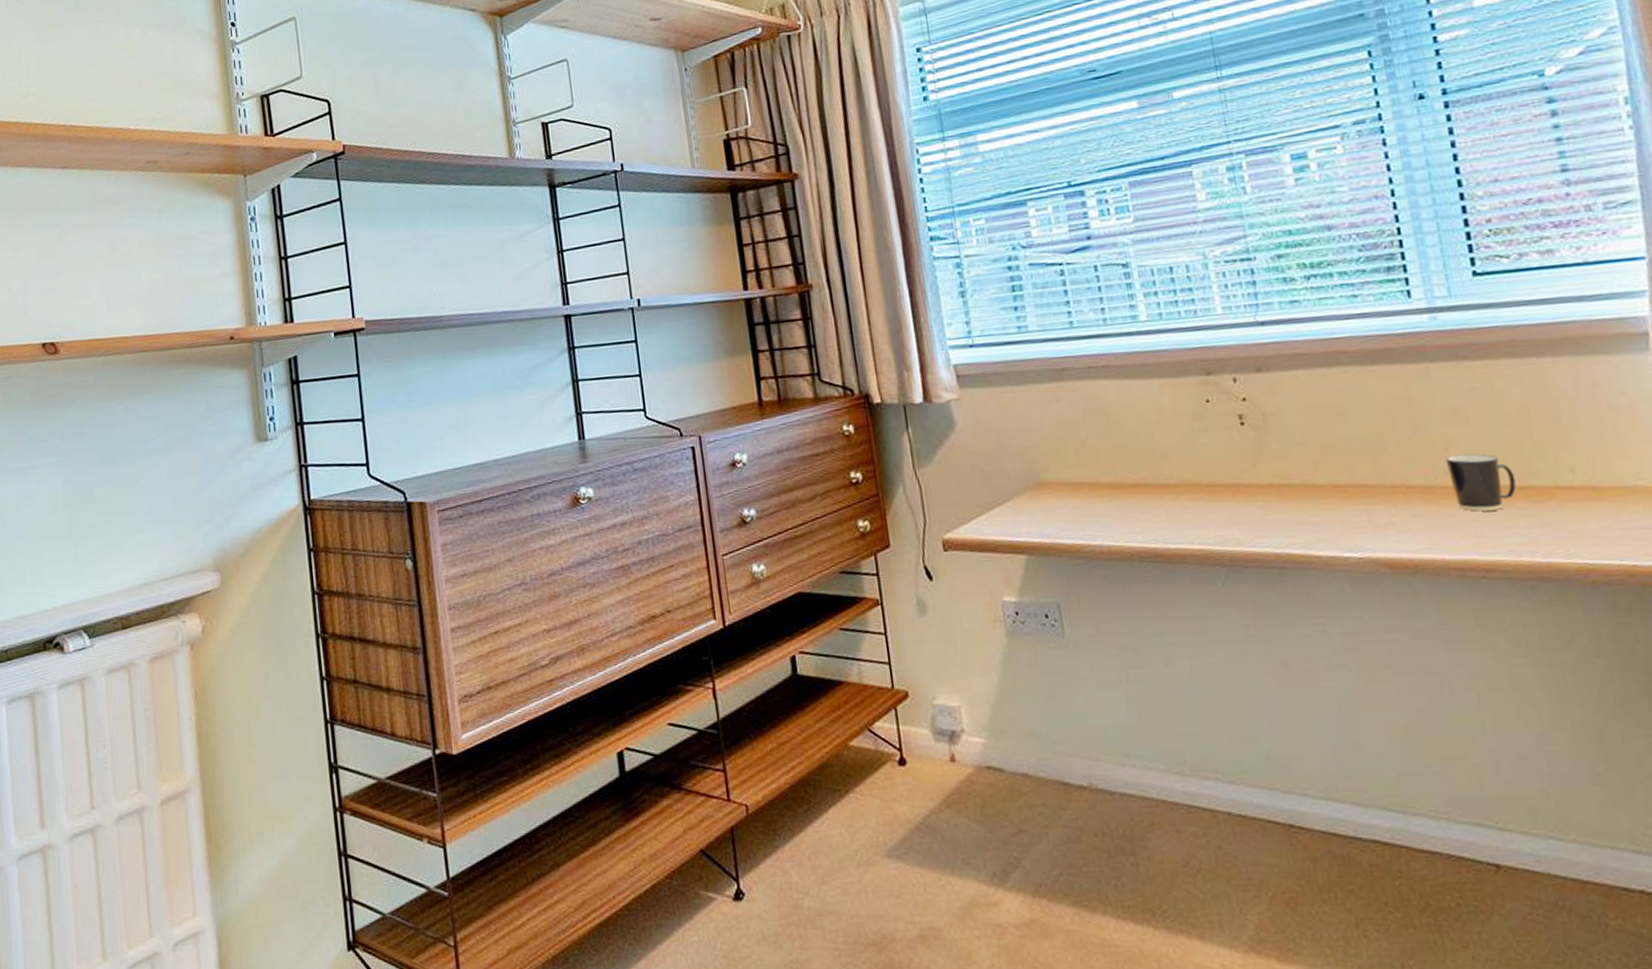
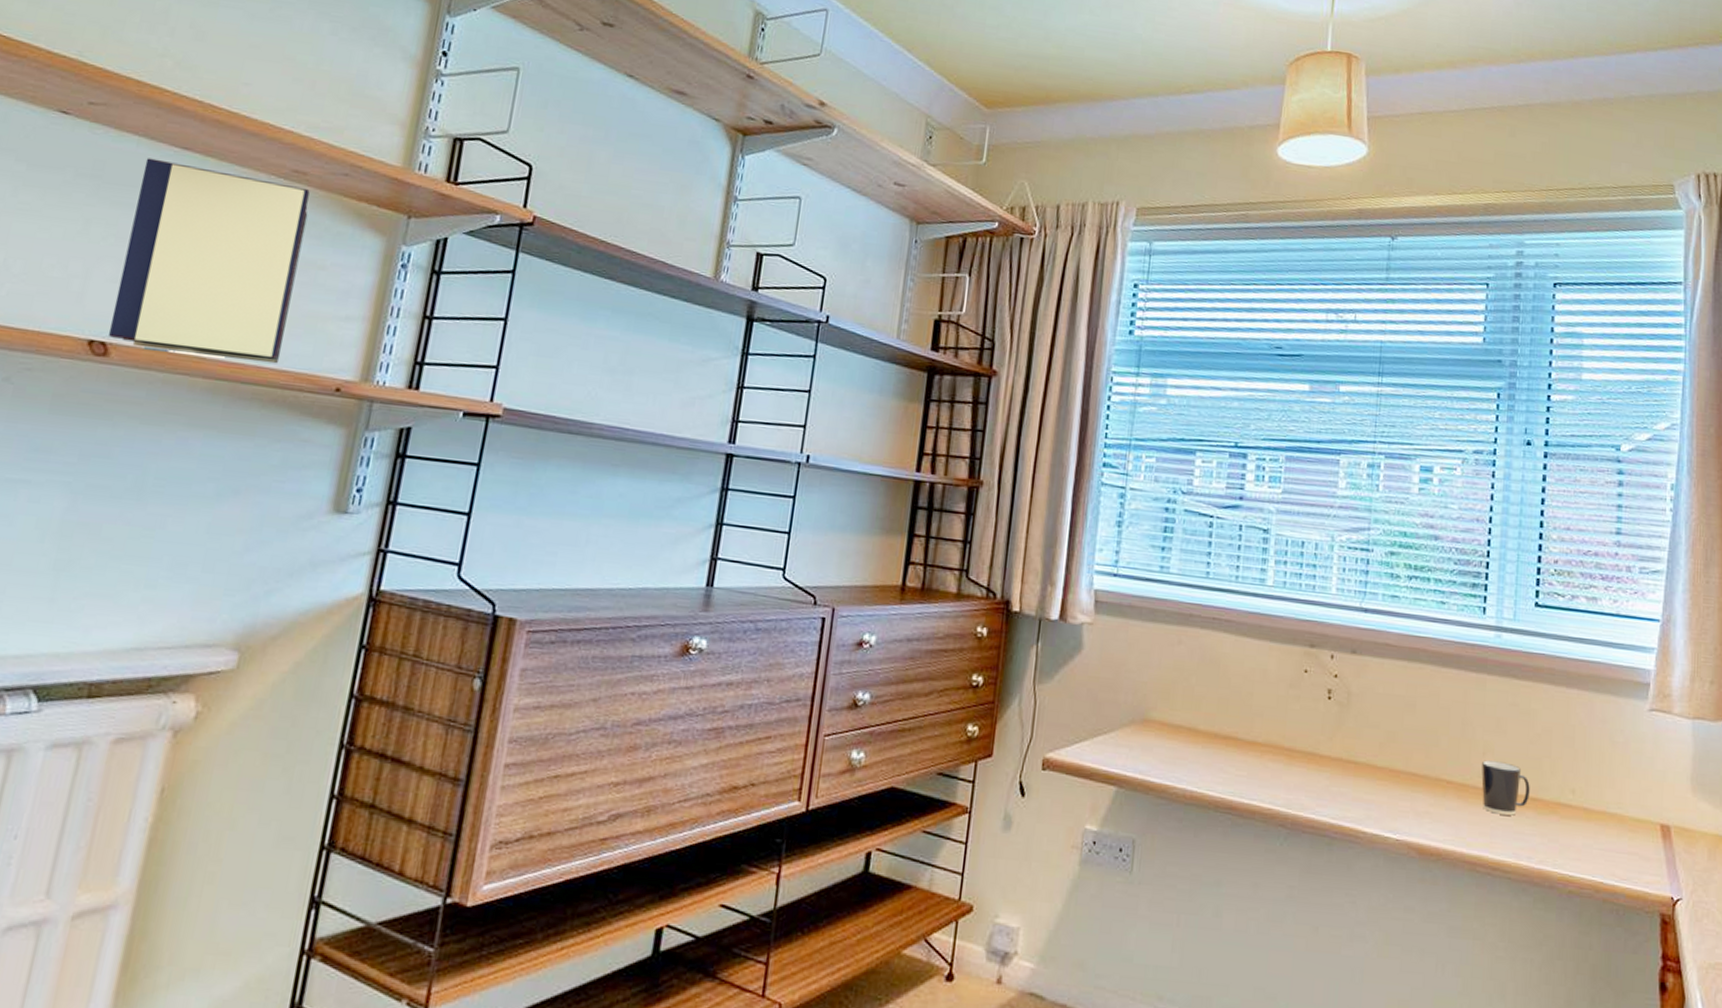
books: none [39,174,182,340] -> present [108,158,310,364]

